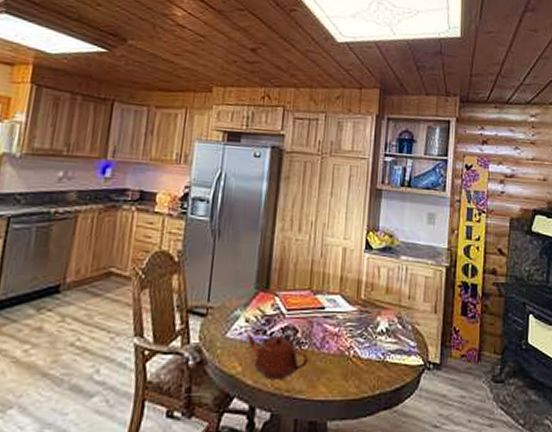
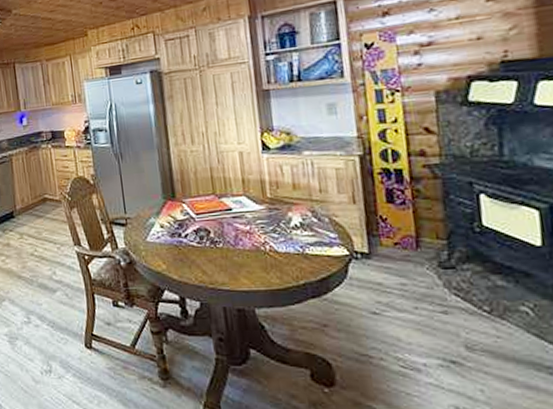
teapot: present [245,333,309,379] -> none [163,236,226,274]

